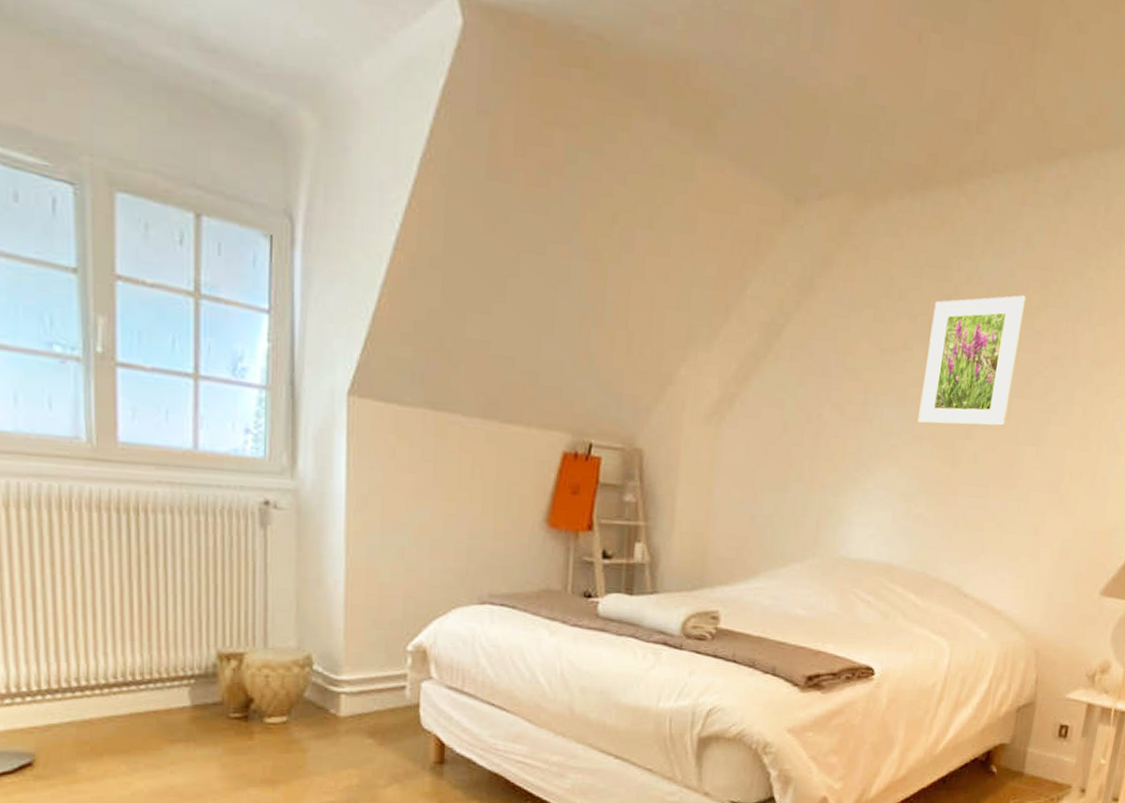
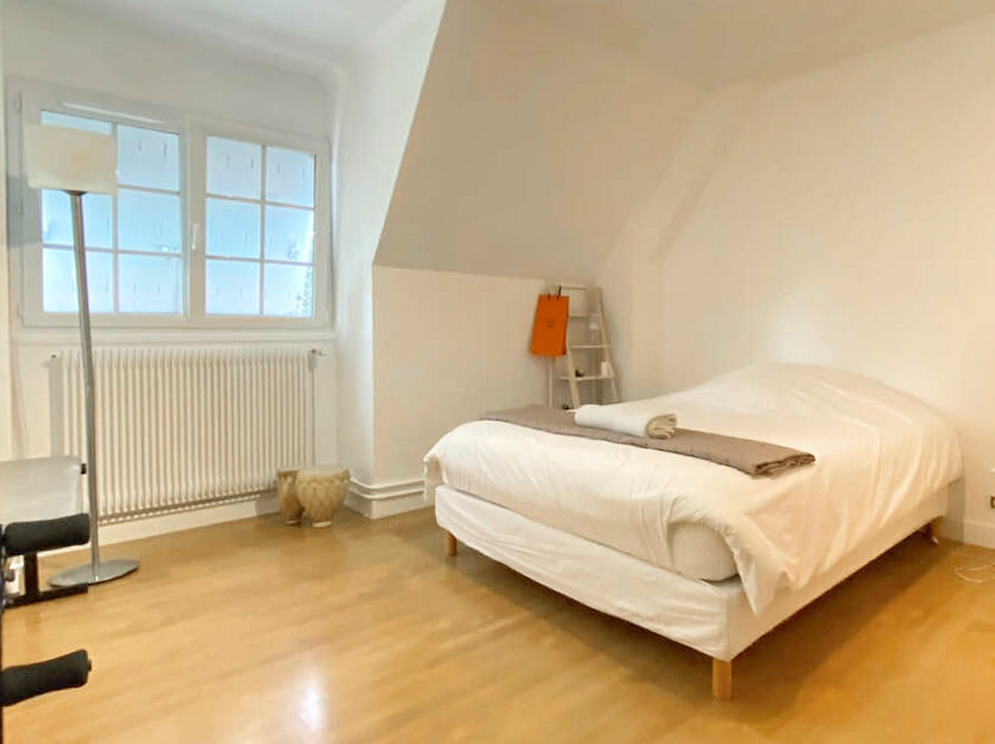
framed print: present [918,295,1027,426] -> none [826,141,904,249]

